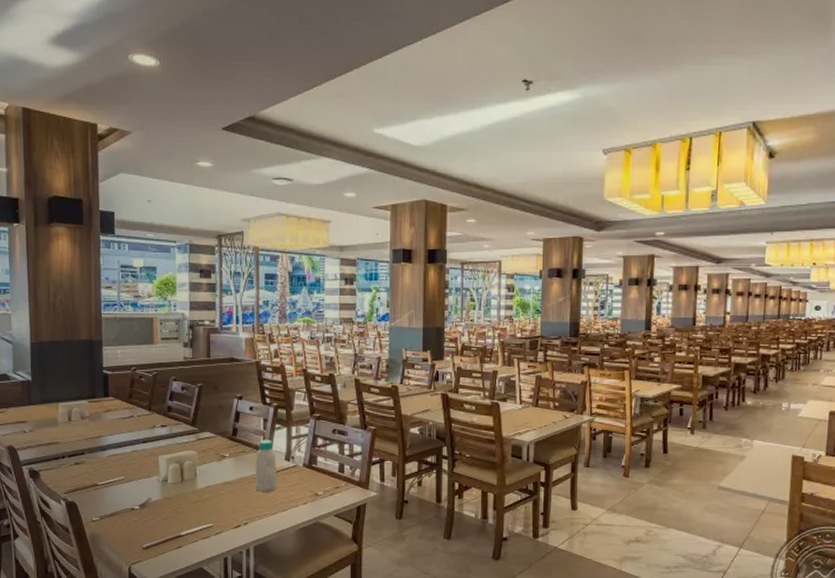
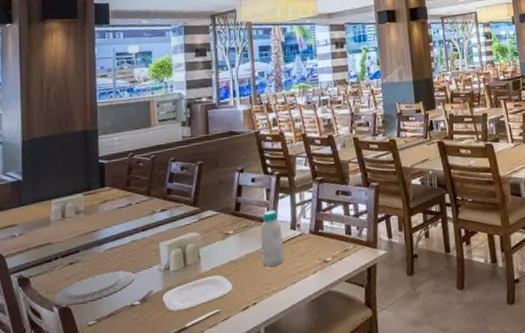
plate: none [60,476,135,501] -> present [52,270,135,306]
plate: none [160,493,227,521] -> present [162,275,233,313]

